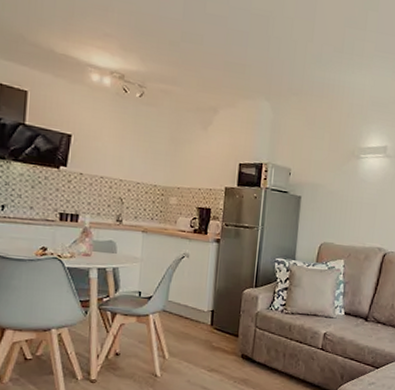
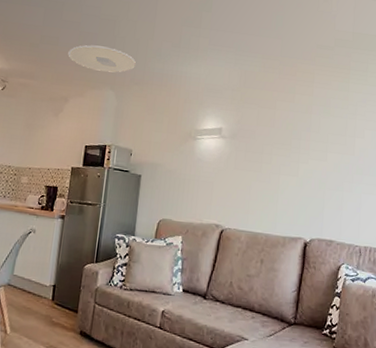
ceiling light: none [215,45,293,80] -> present [68,45,136,73]

